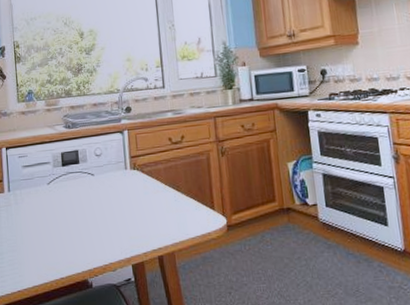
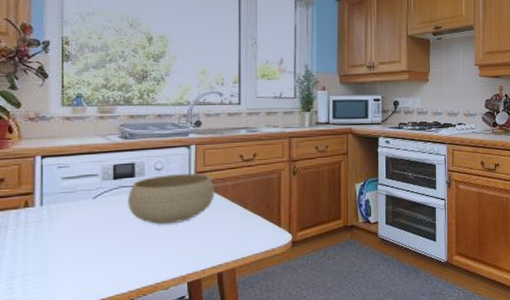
bowl: none [75,157,149,208] -> present [128,173,215,225]

